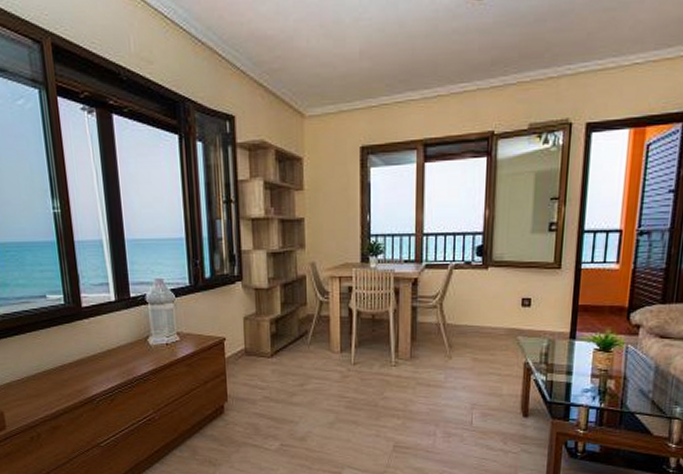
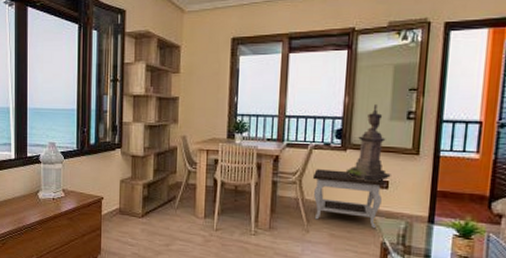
side table: none [453,290,528,350] -> present [312,169,386,229]
decorative urn: none [487,217,533,300] -> present [345,105,391,182]

